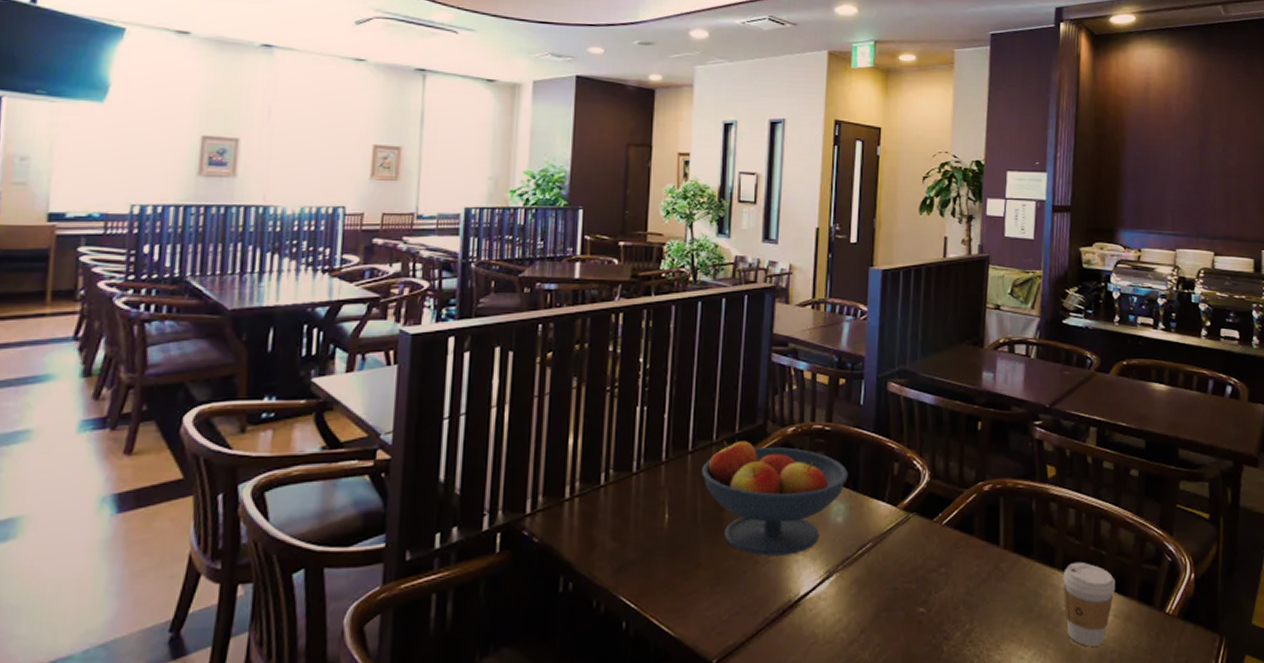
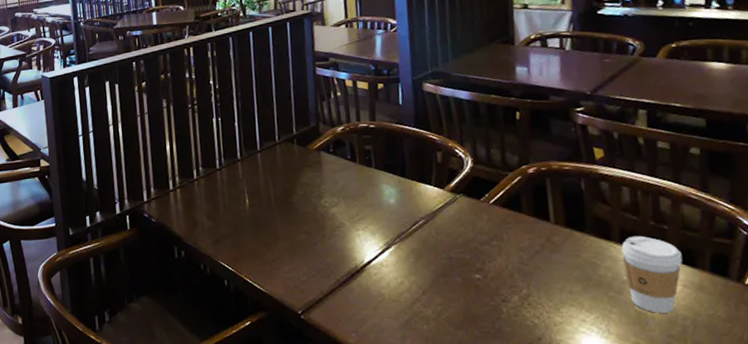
fruit bowl: present [702,441,848,556] -> none [270,140,396,231]

